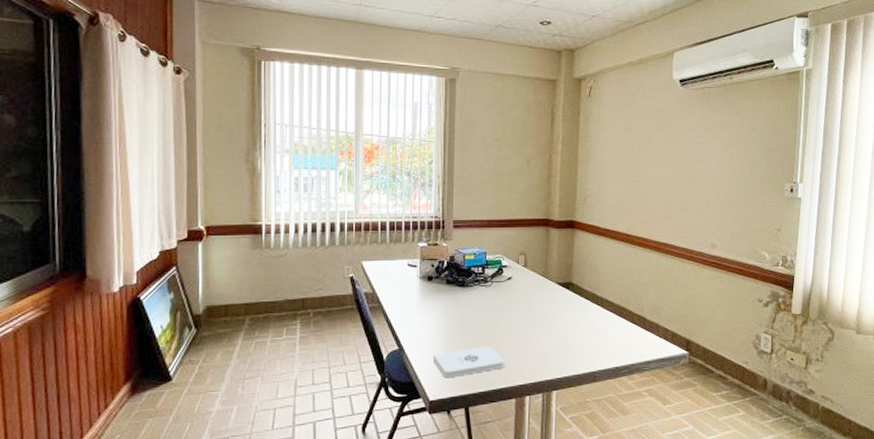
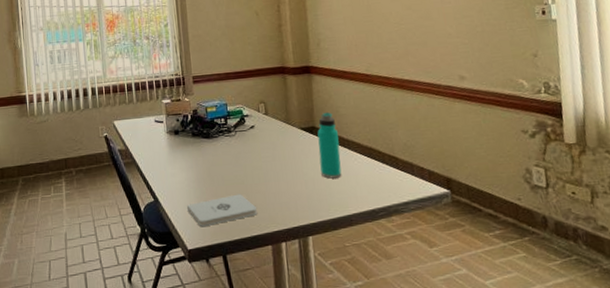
water bottle: none [572,269,594,335] -> present [317,112,342,179]

